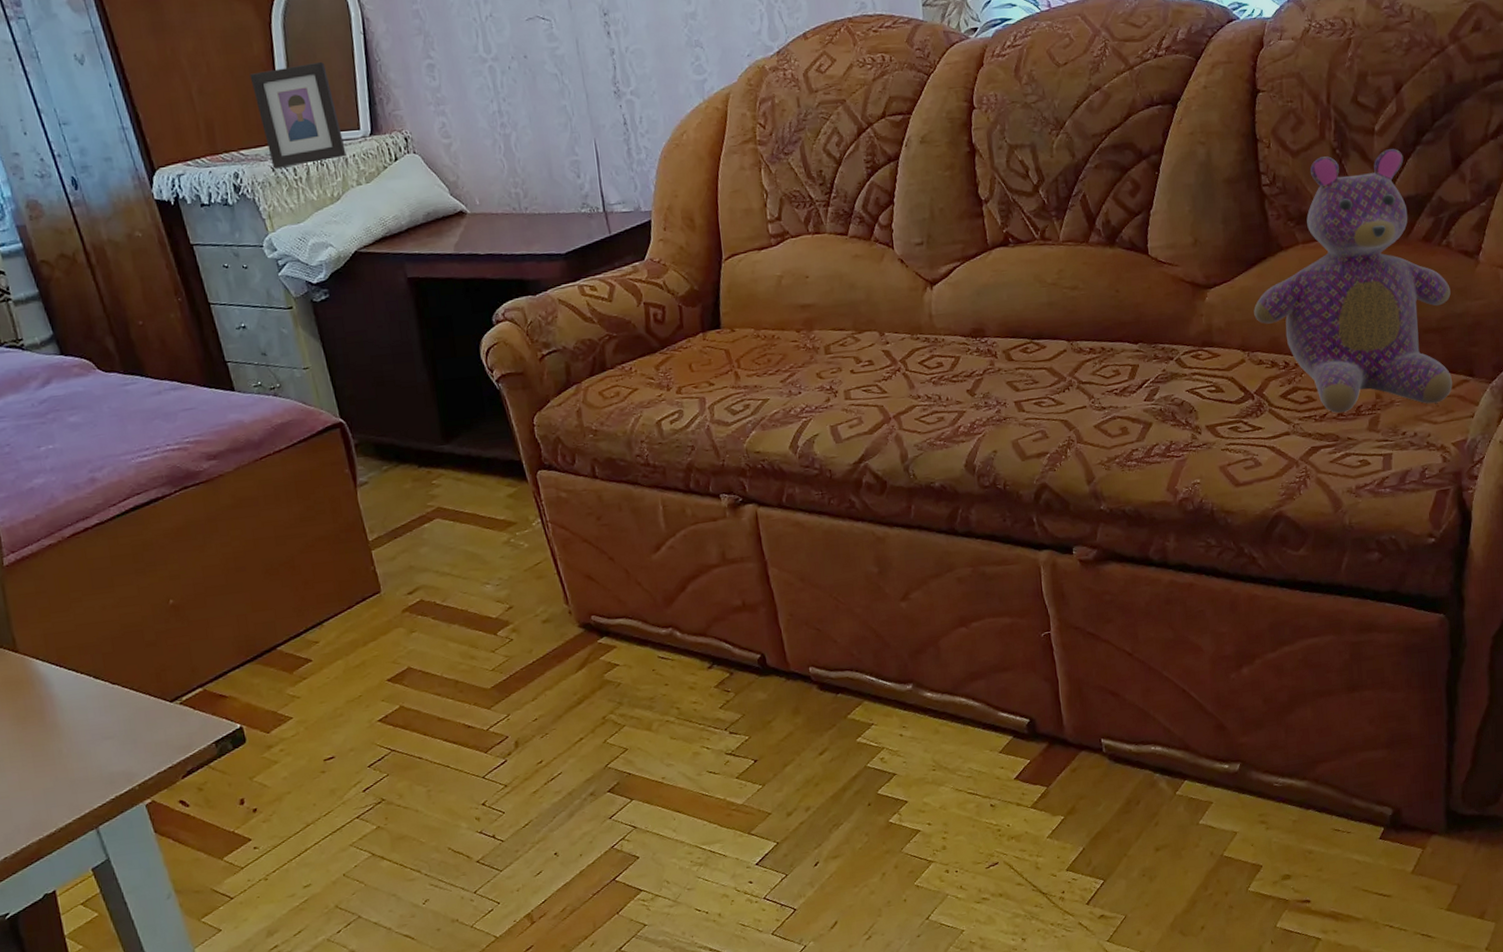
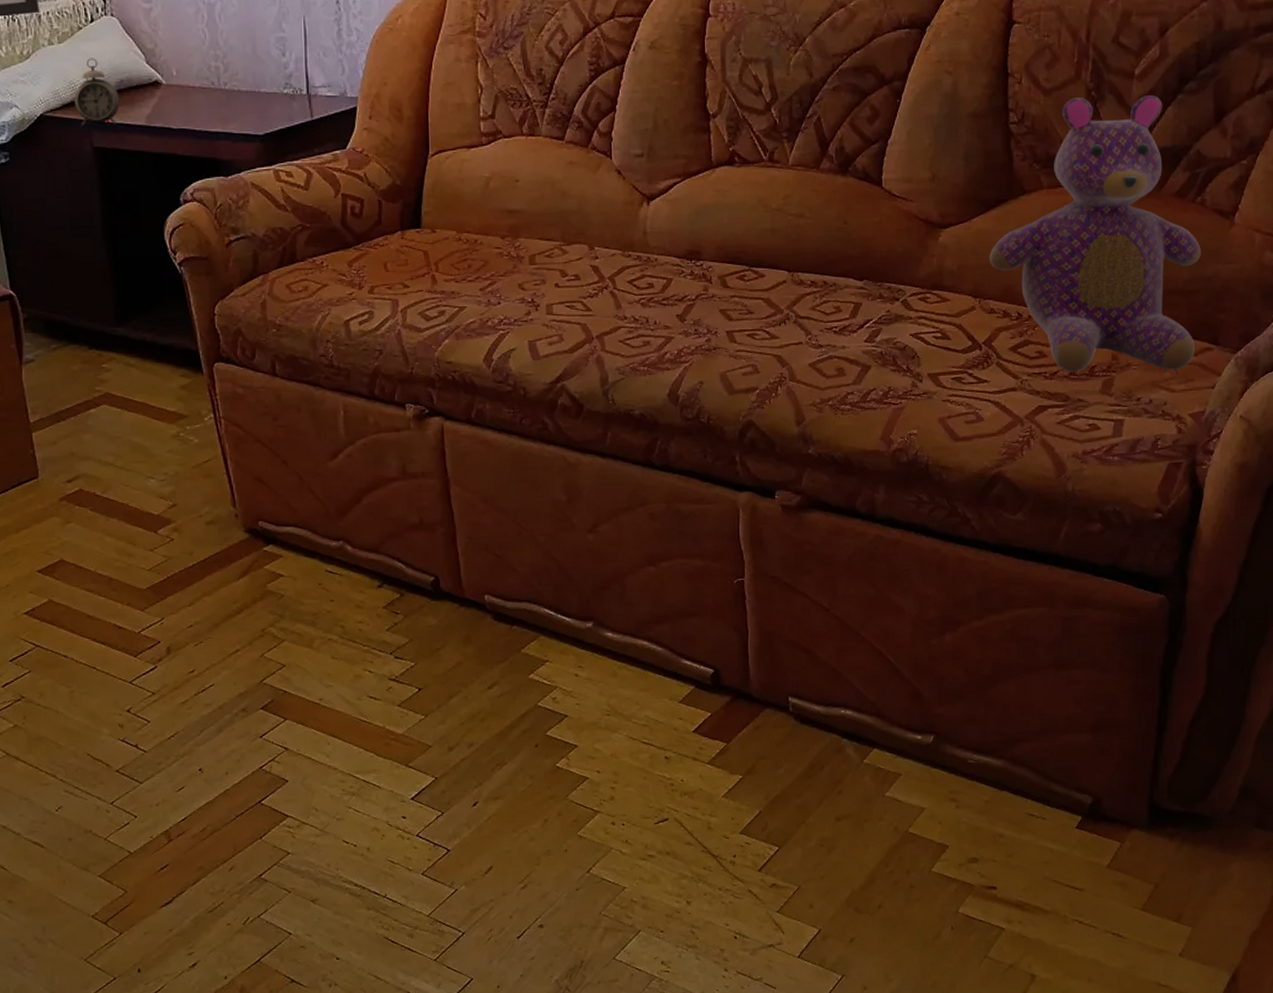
alarm clock: none [385,194,429,260] -> present [74,58,120,127]

